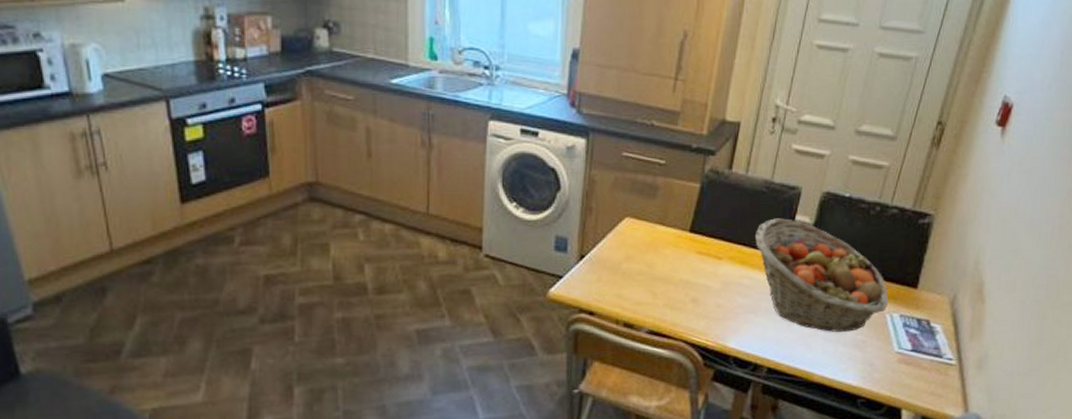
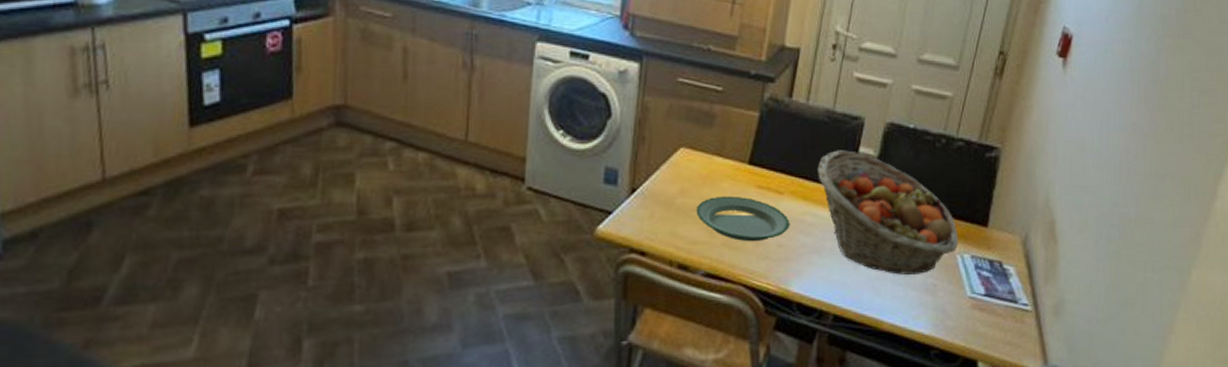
plate: none [640,261,728,303] -> present [696,196,790,242]

